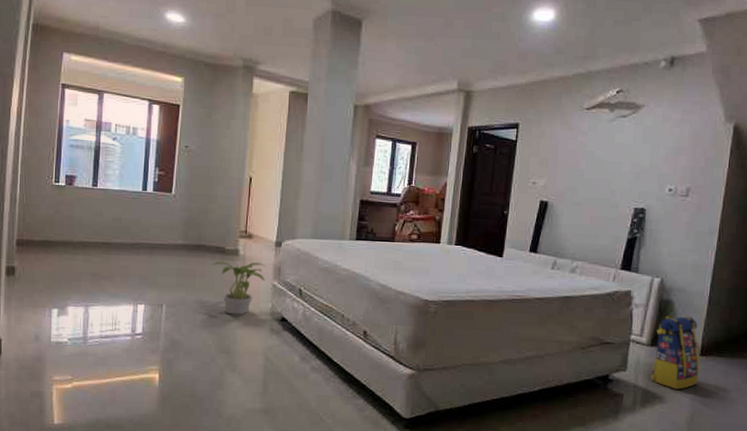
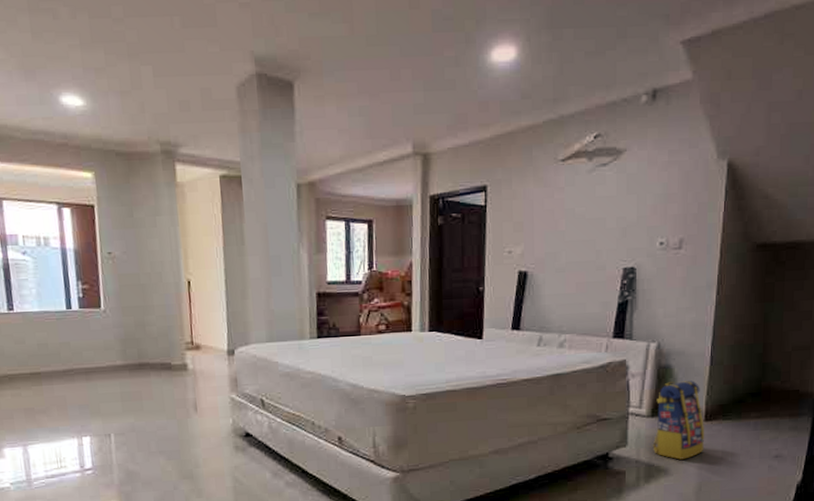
potted plant: present [213,261,266,315] -> none [160,376,221,436]

